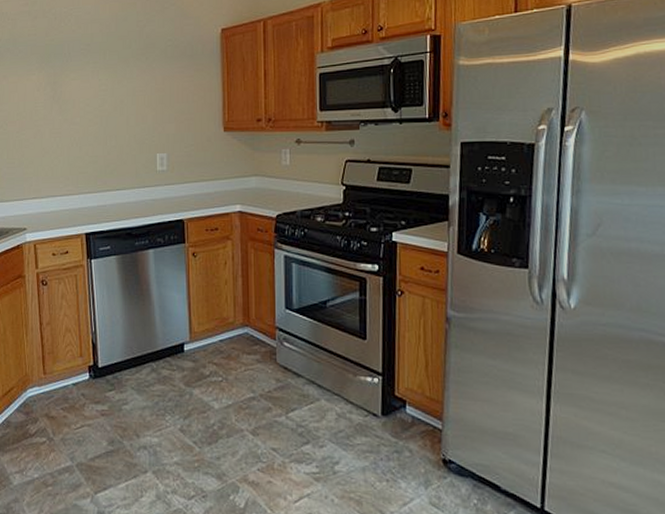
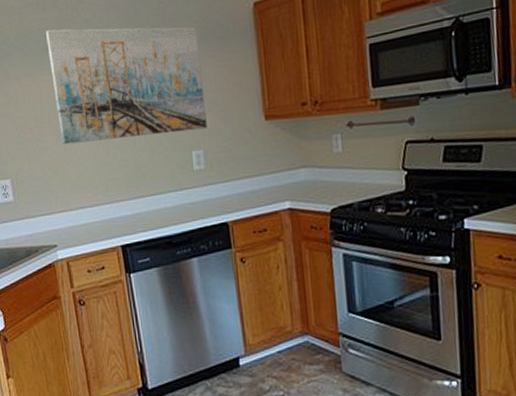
wall art: none [34,35,172,138] -> present [45,27,207,145]

